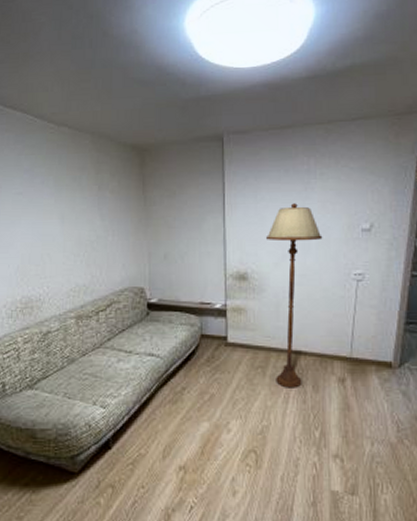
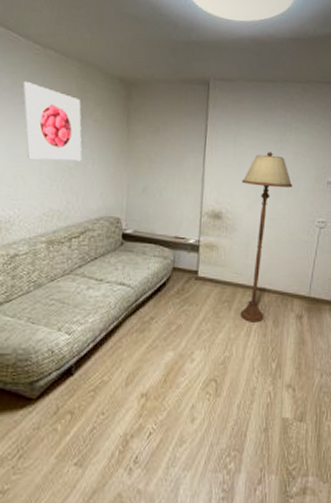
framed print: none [41,160,102,236] -> present [22,80,82,162]

